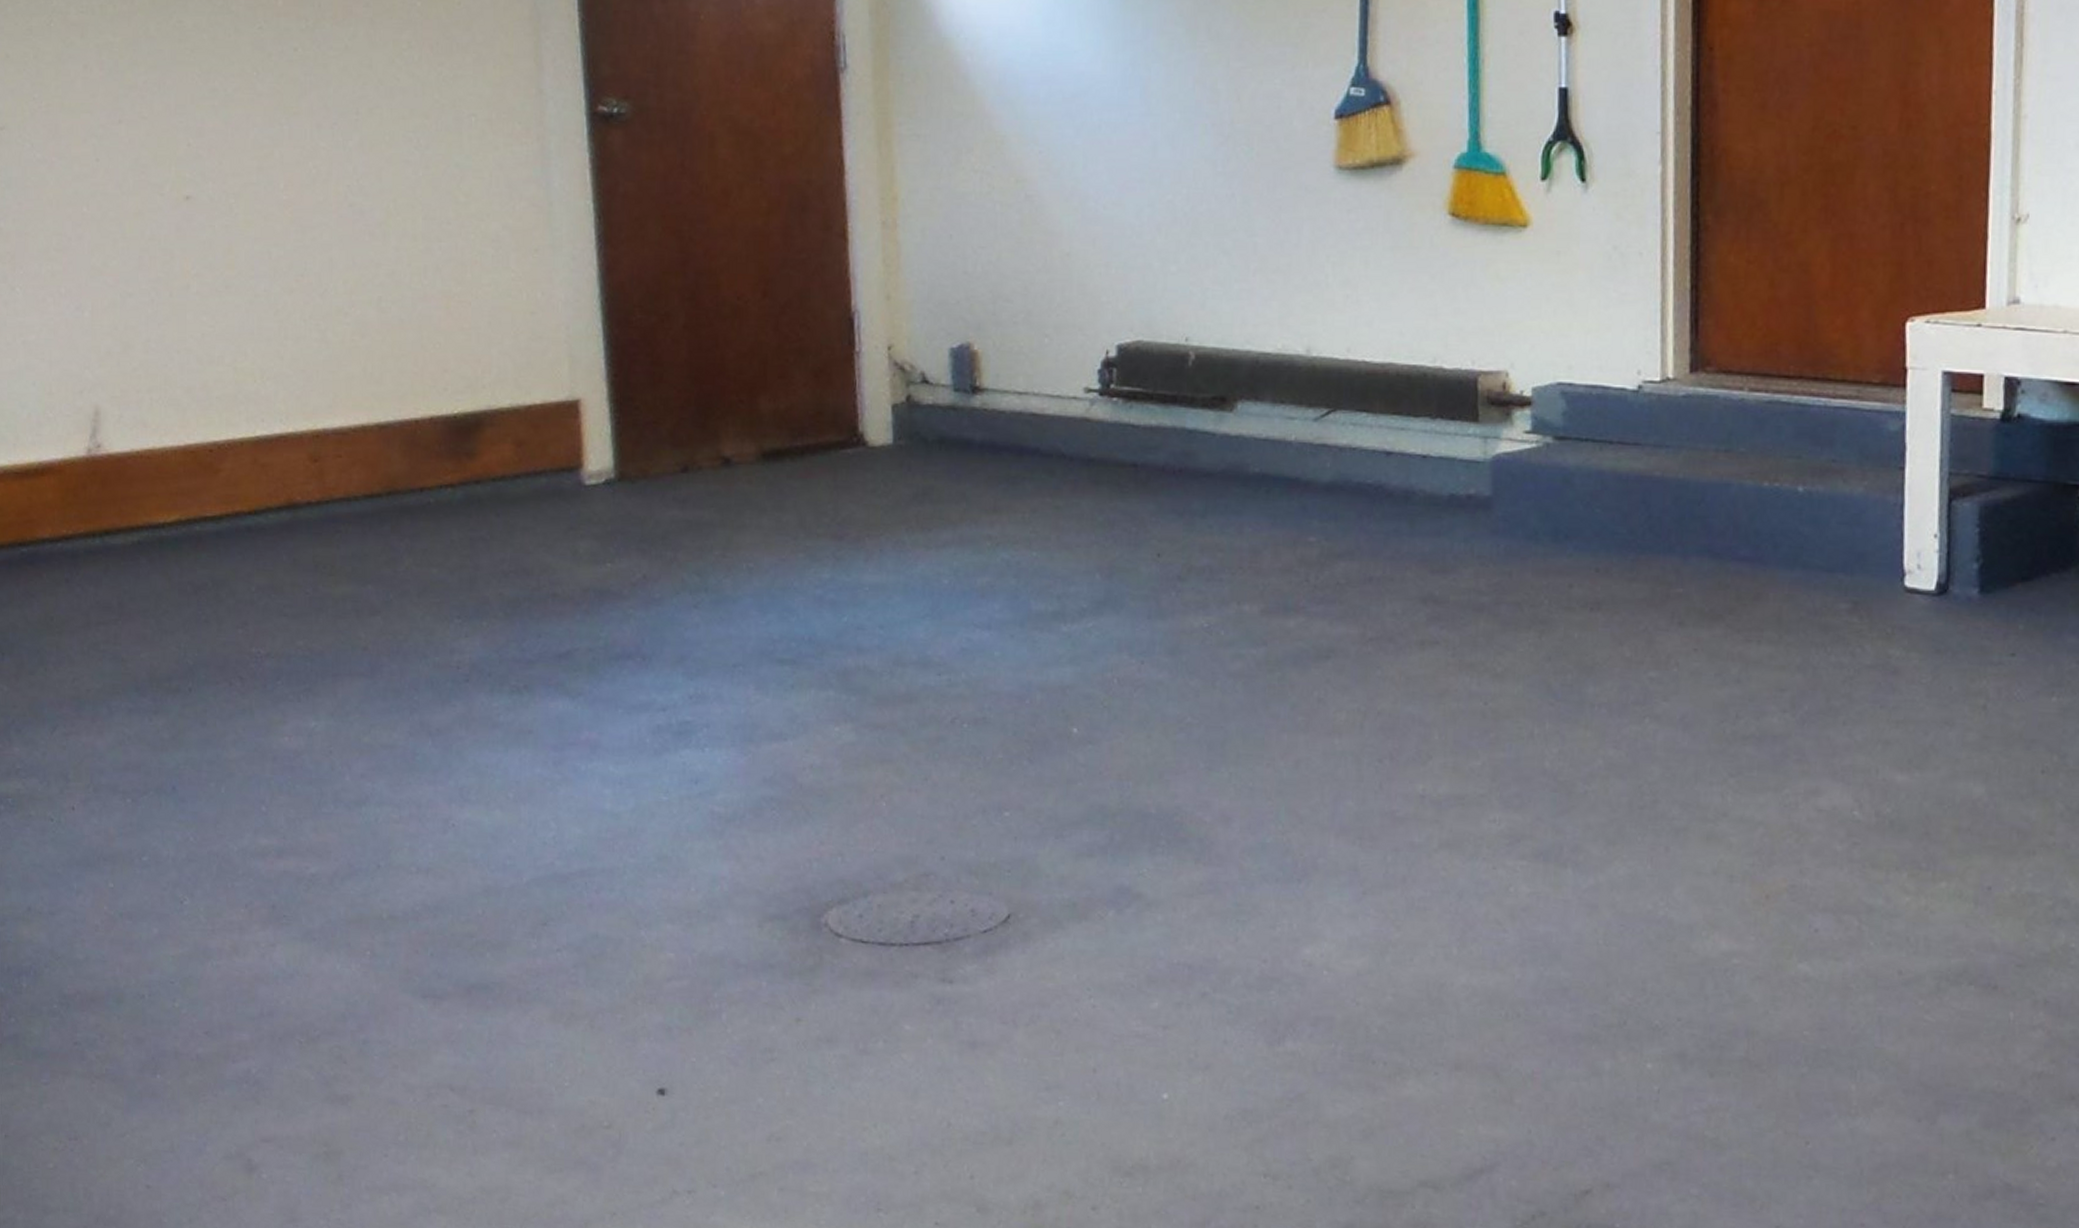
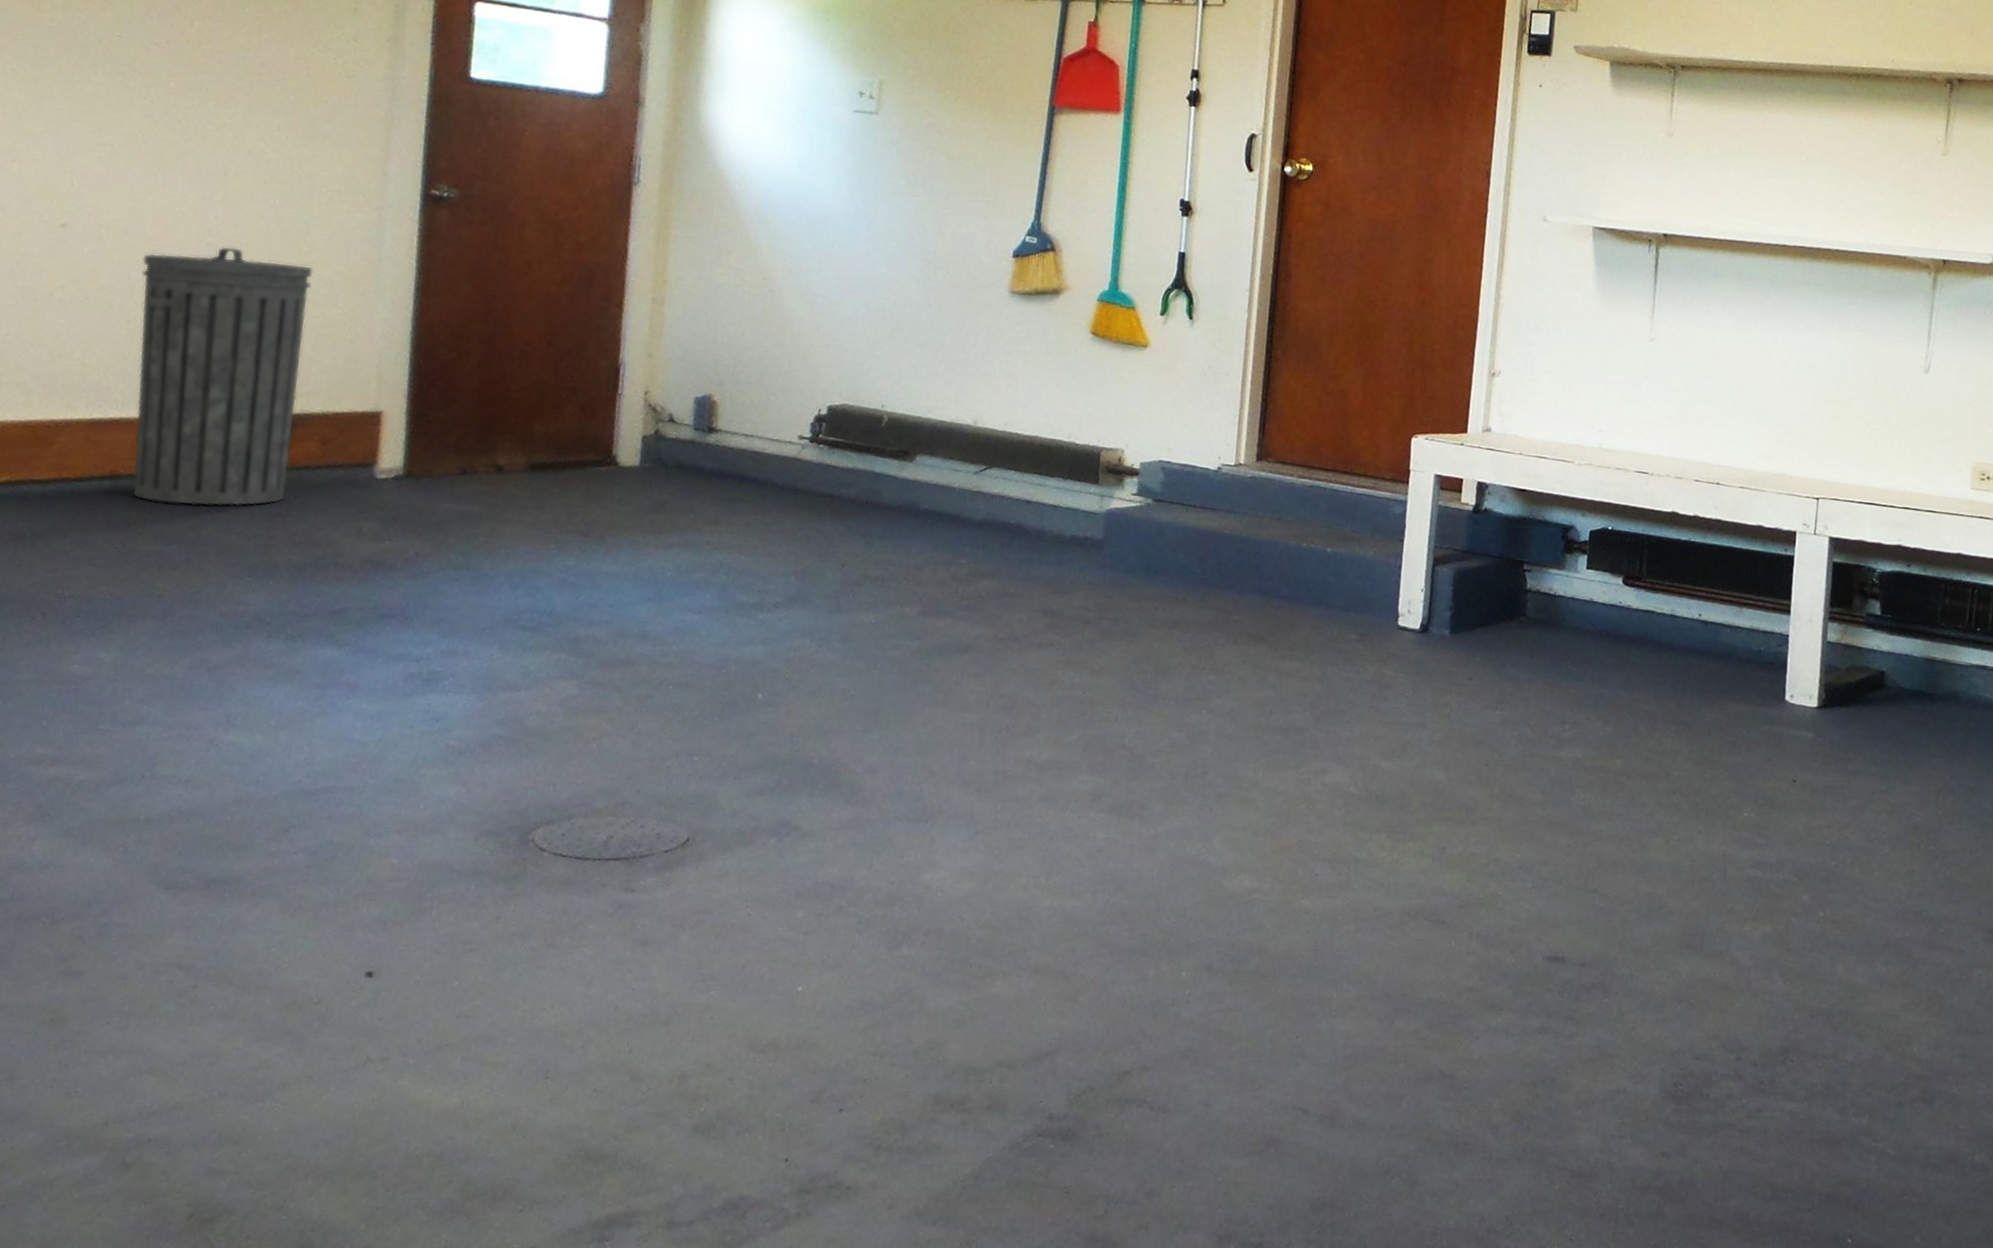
trash can: none [281,205,485,535] -> present [132,246,313,507]

